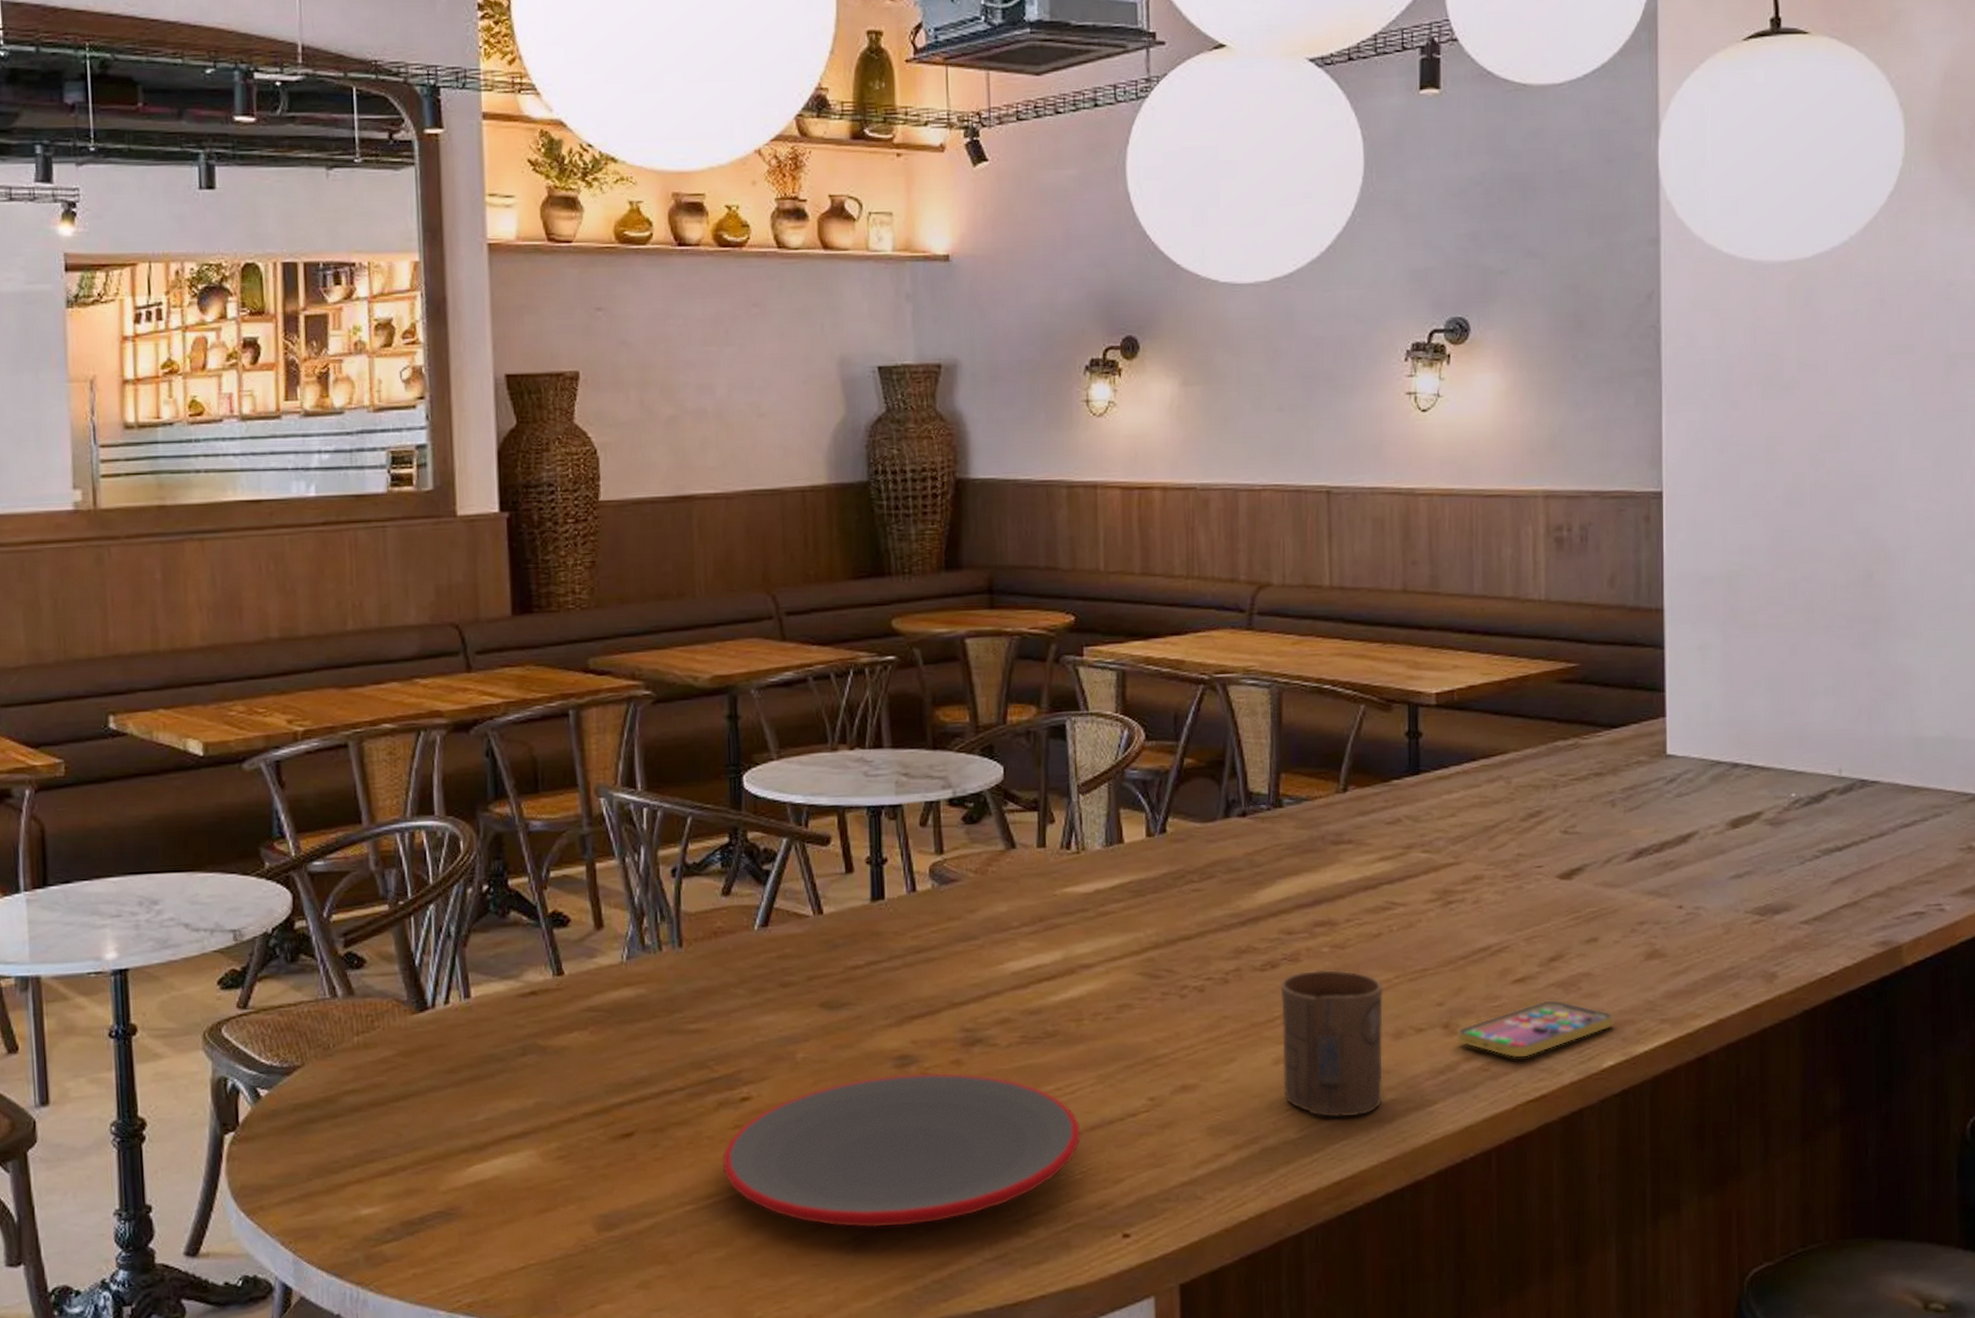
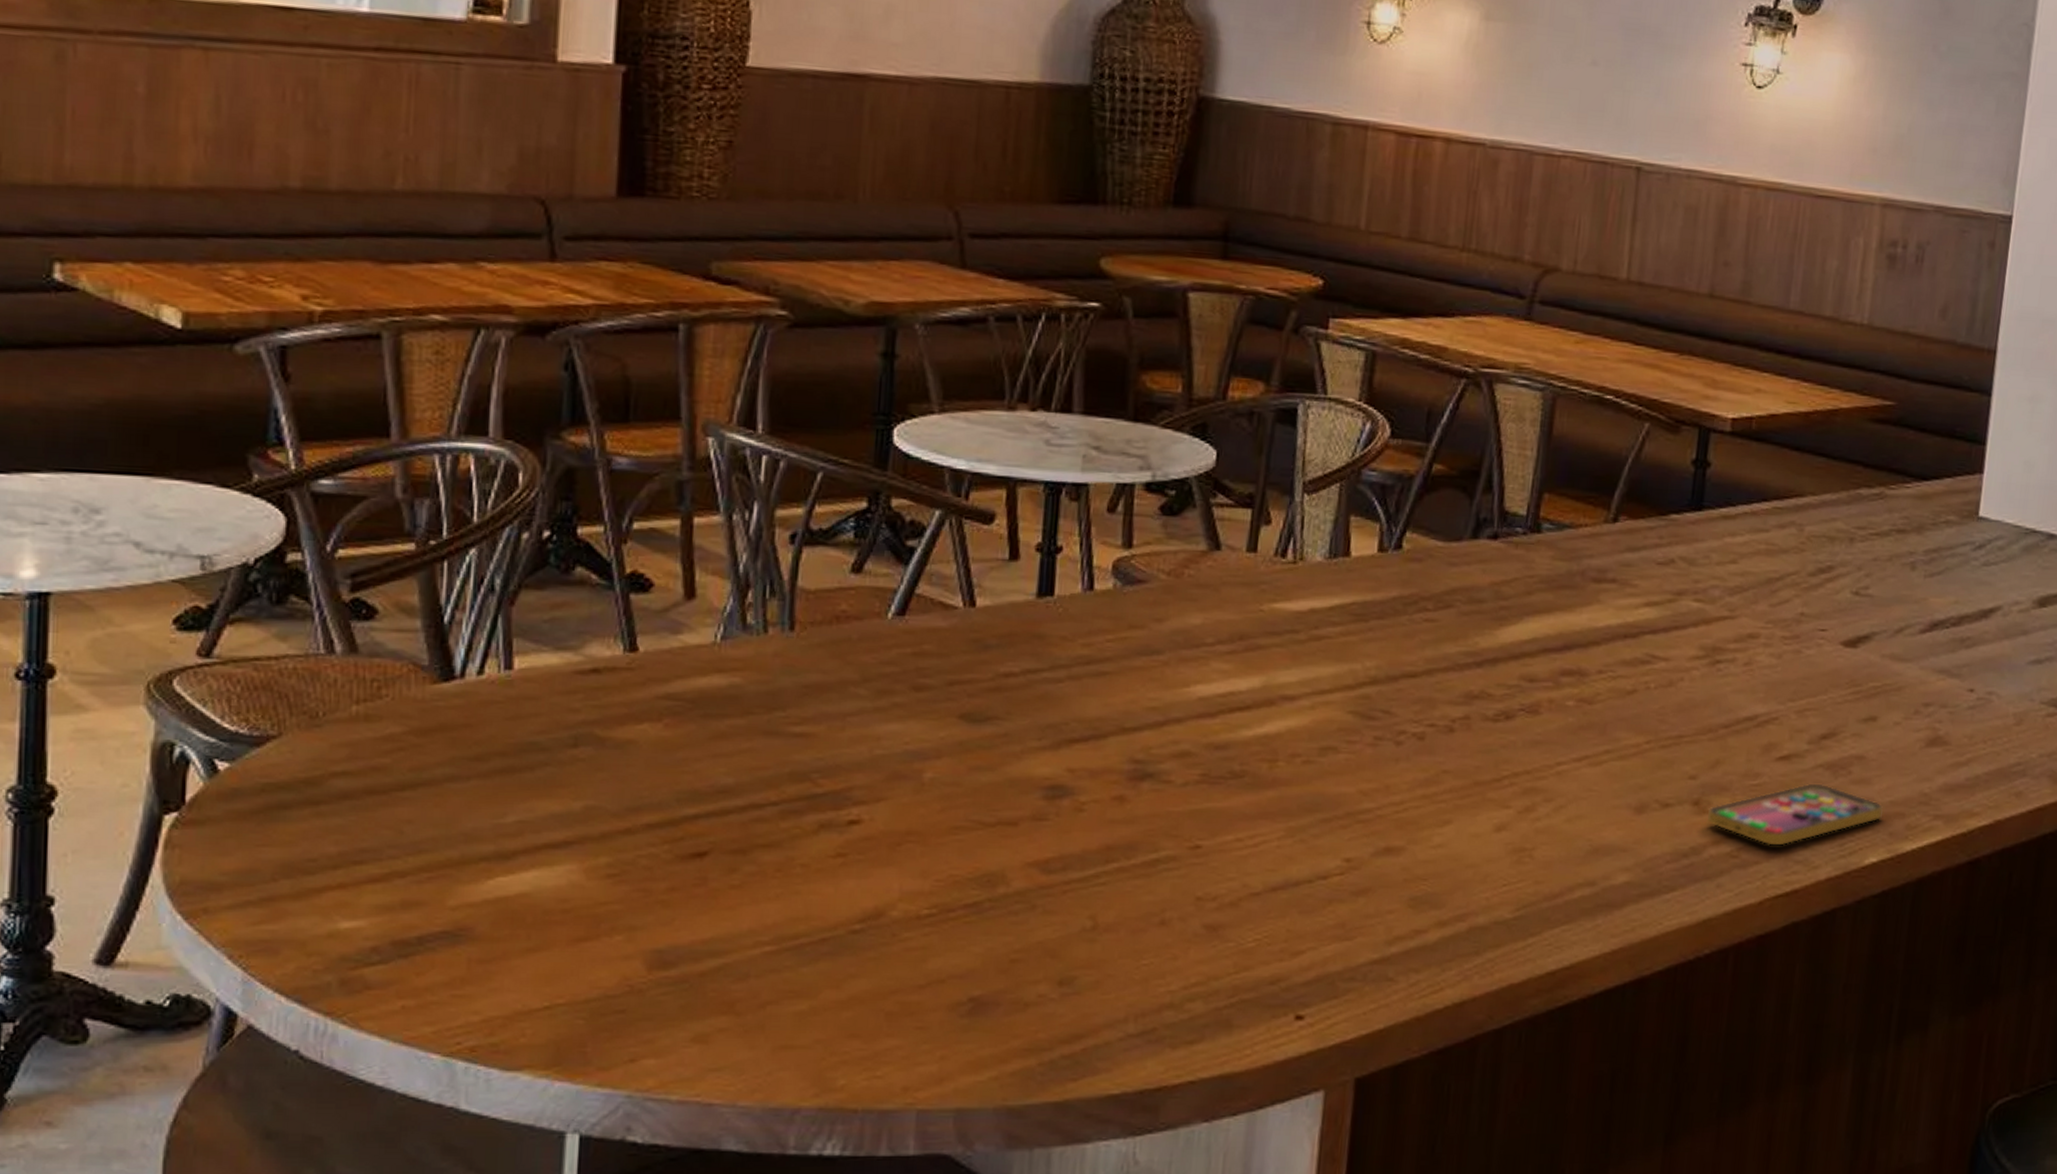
plate: present [722,1072,1081,1228] -> none [816,807,1261,988]
cup: present [1280,969,1384,1117] -> none [1502,726,1631,898]

